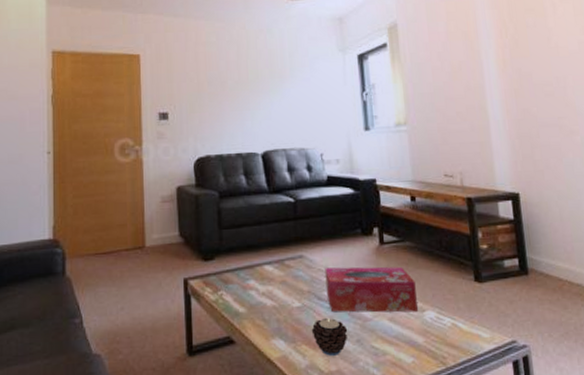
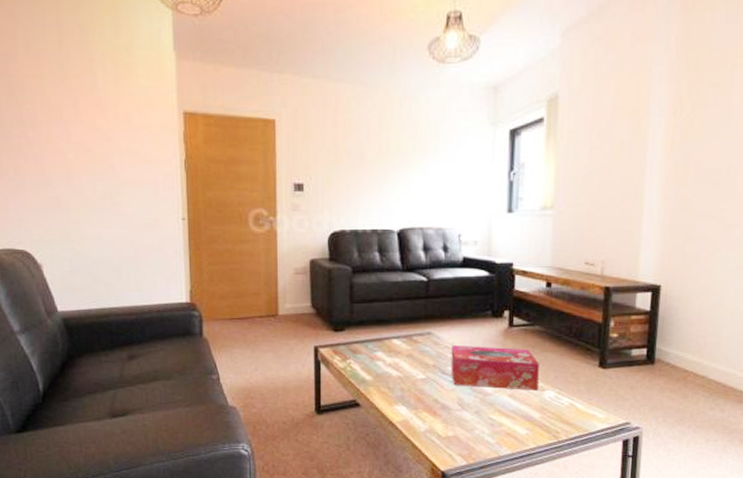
candle: present [311,317,348,356] -> none [433,390,468,423]

